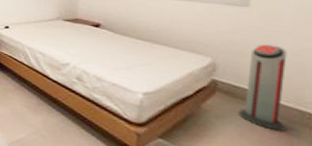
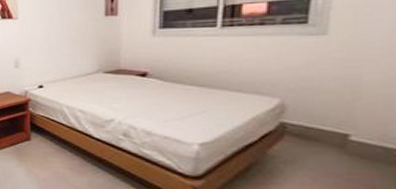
air purifier: present [239,44,287,132] -> none [311,77,373,173]

